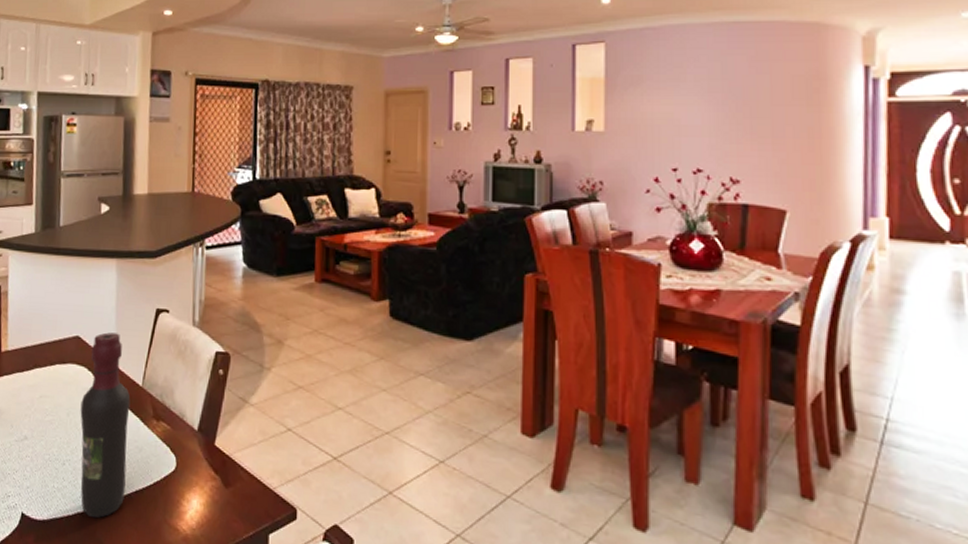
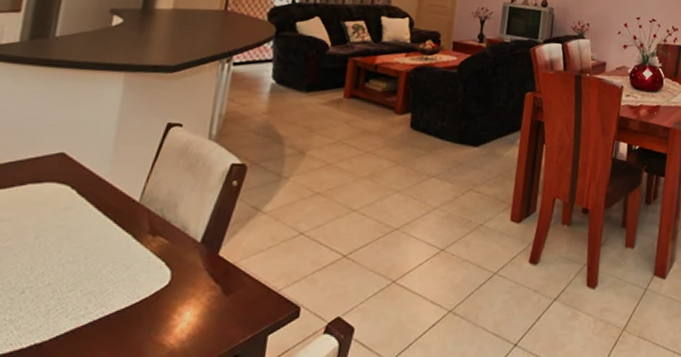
wine bottle: present [80,332,131,518] -> none [40,148,123,346]

